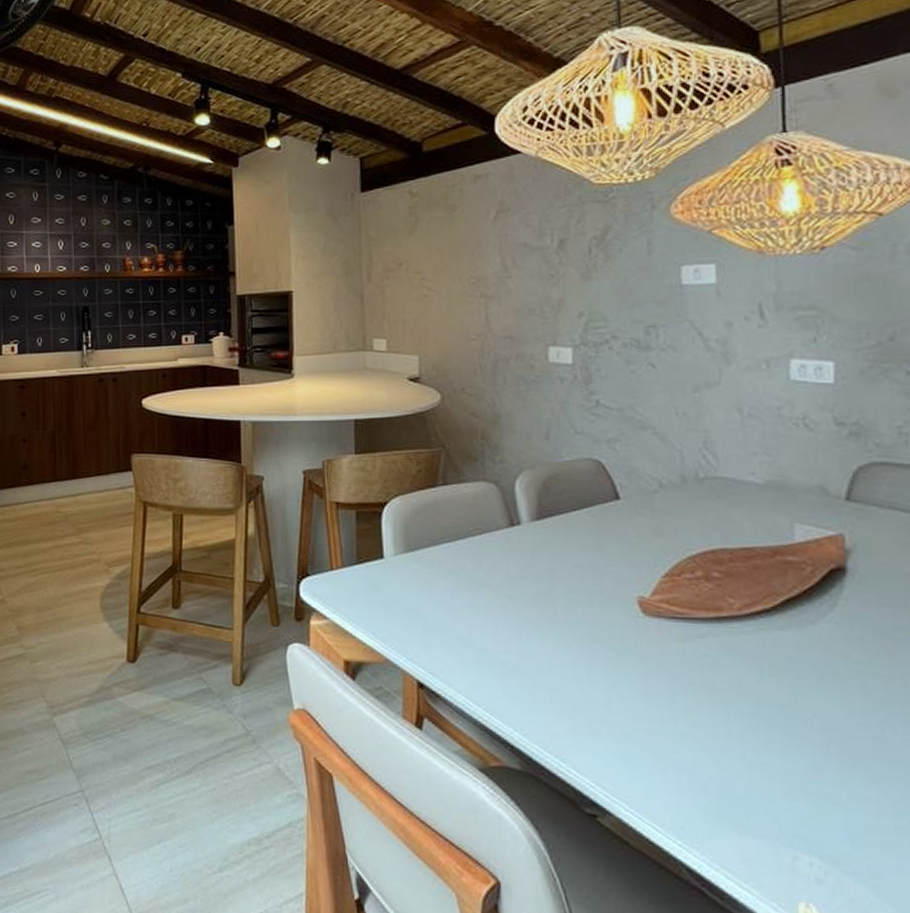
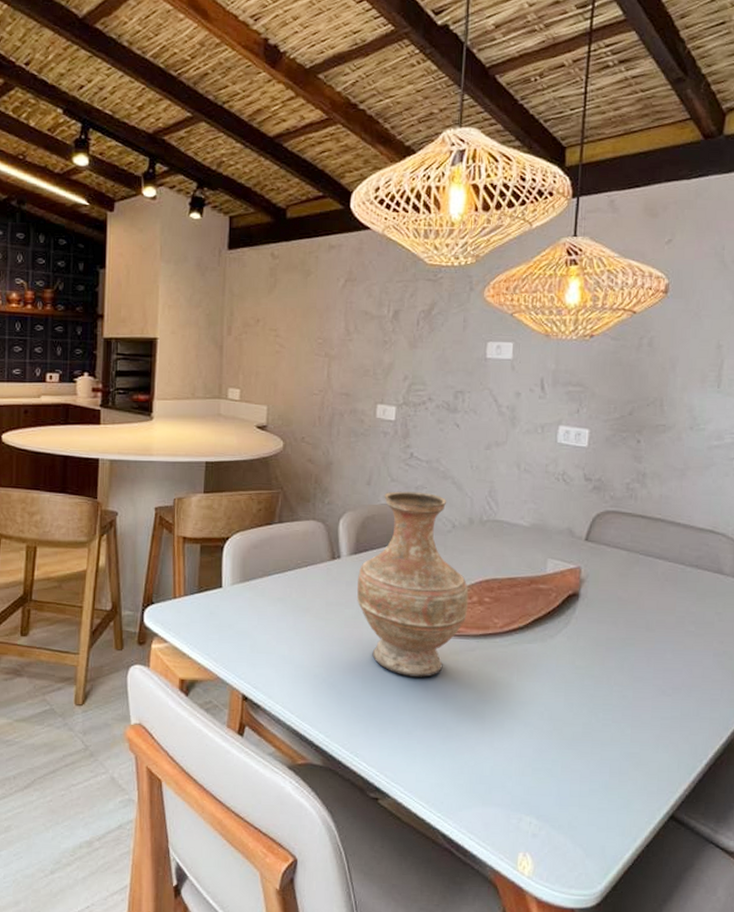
vase: none [544,445,691,669] -> present [357,491,469,677]

